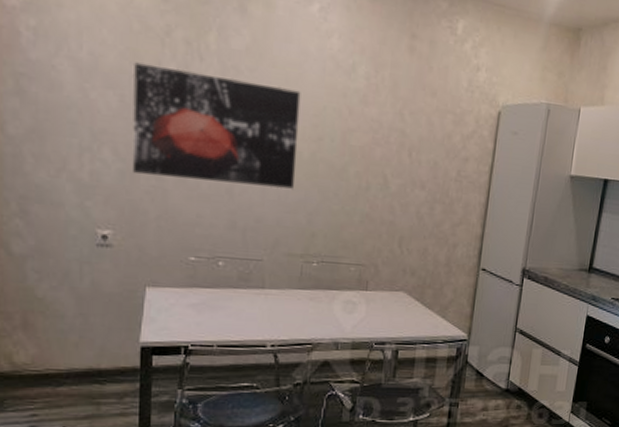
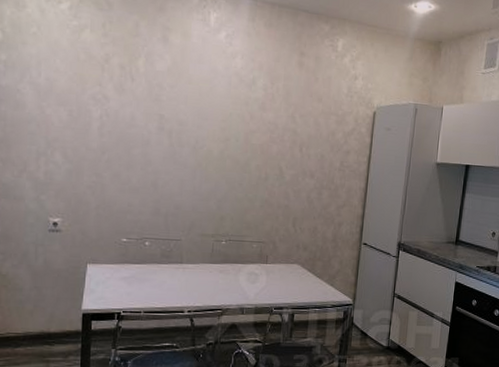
wall art: present [132,62,301,189] -> none [77,84,212,181]

